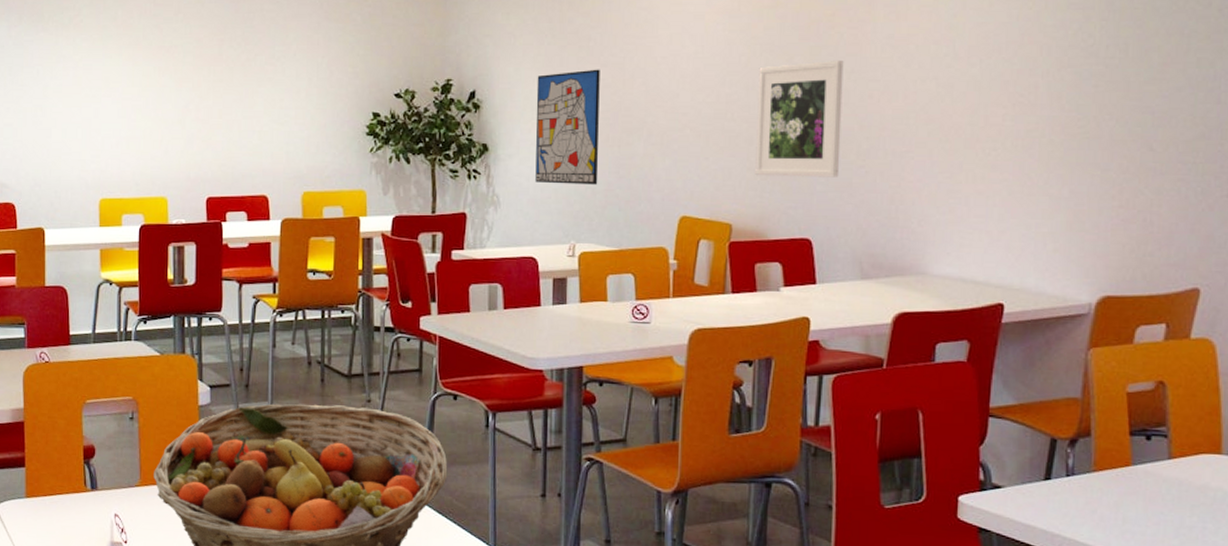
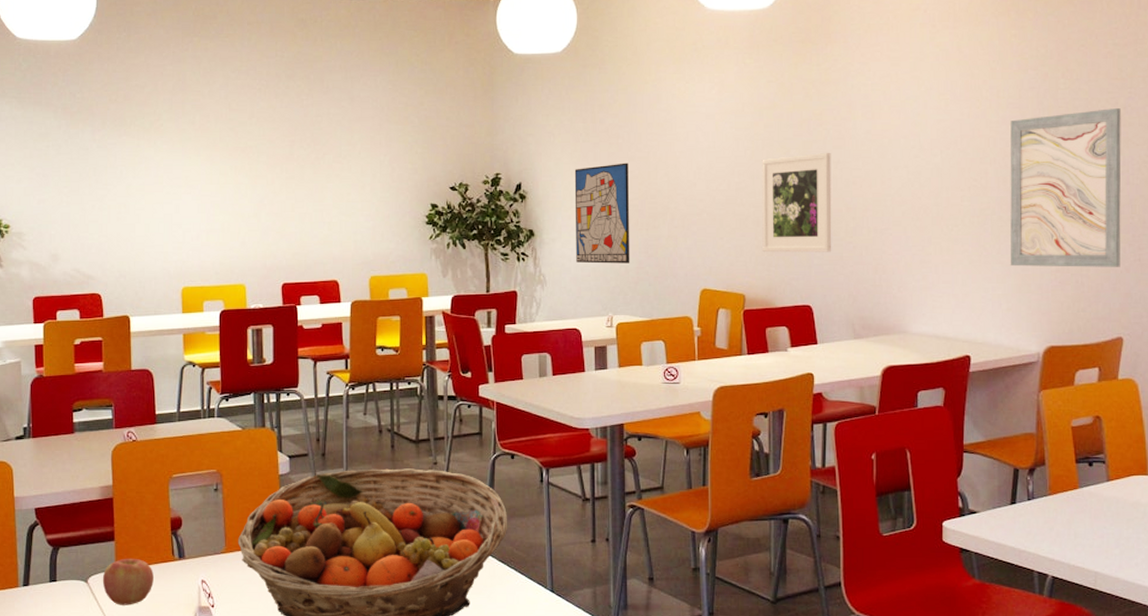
apple: none [12,486,65,536] -> present [102,558,154,605]
wall art: none [1061,11,1215,204] -> present [1010,108,1121,267]

